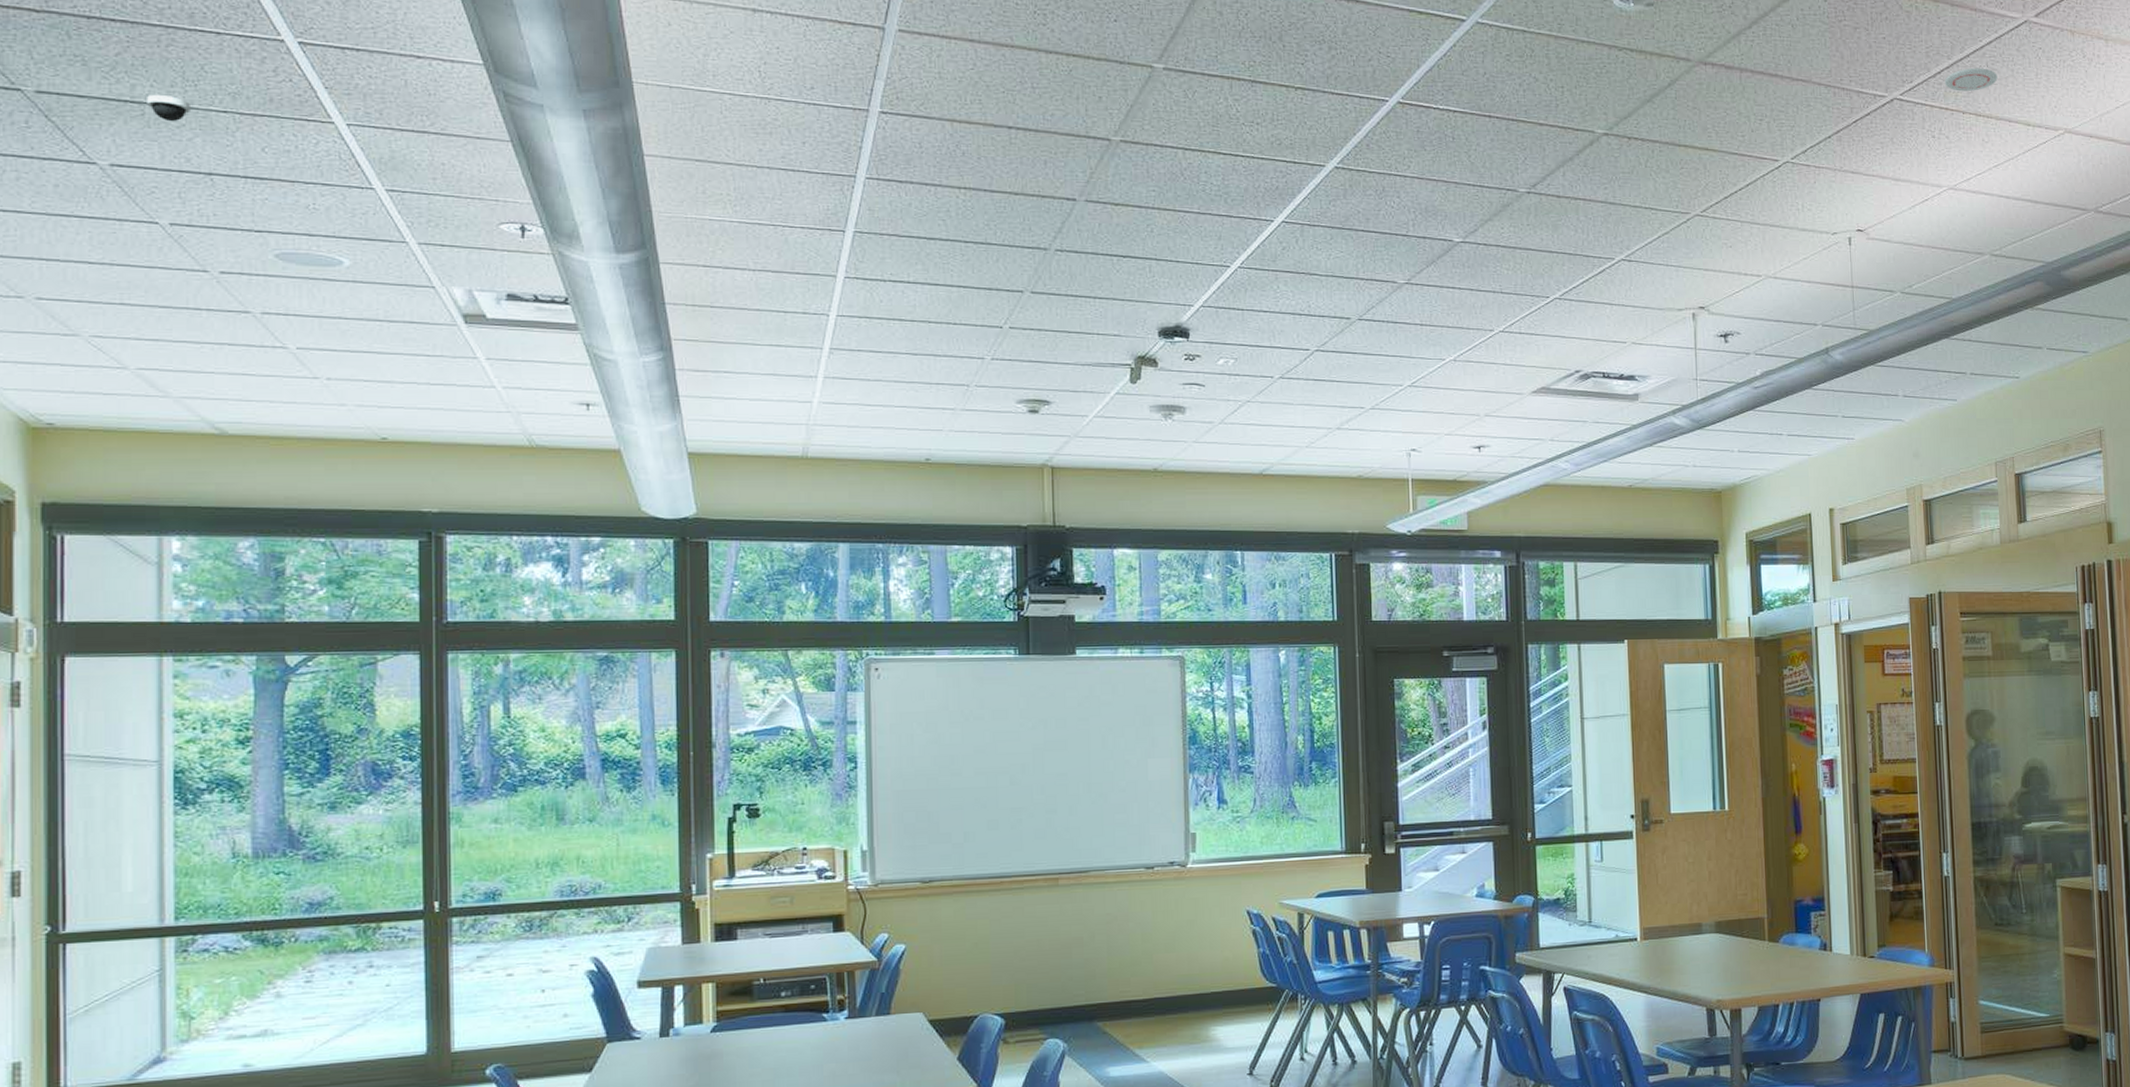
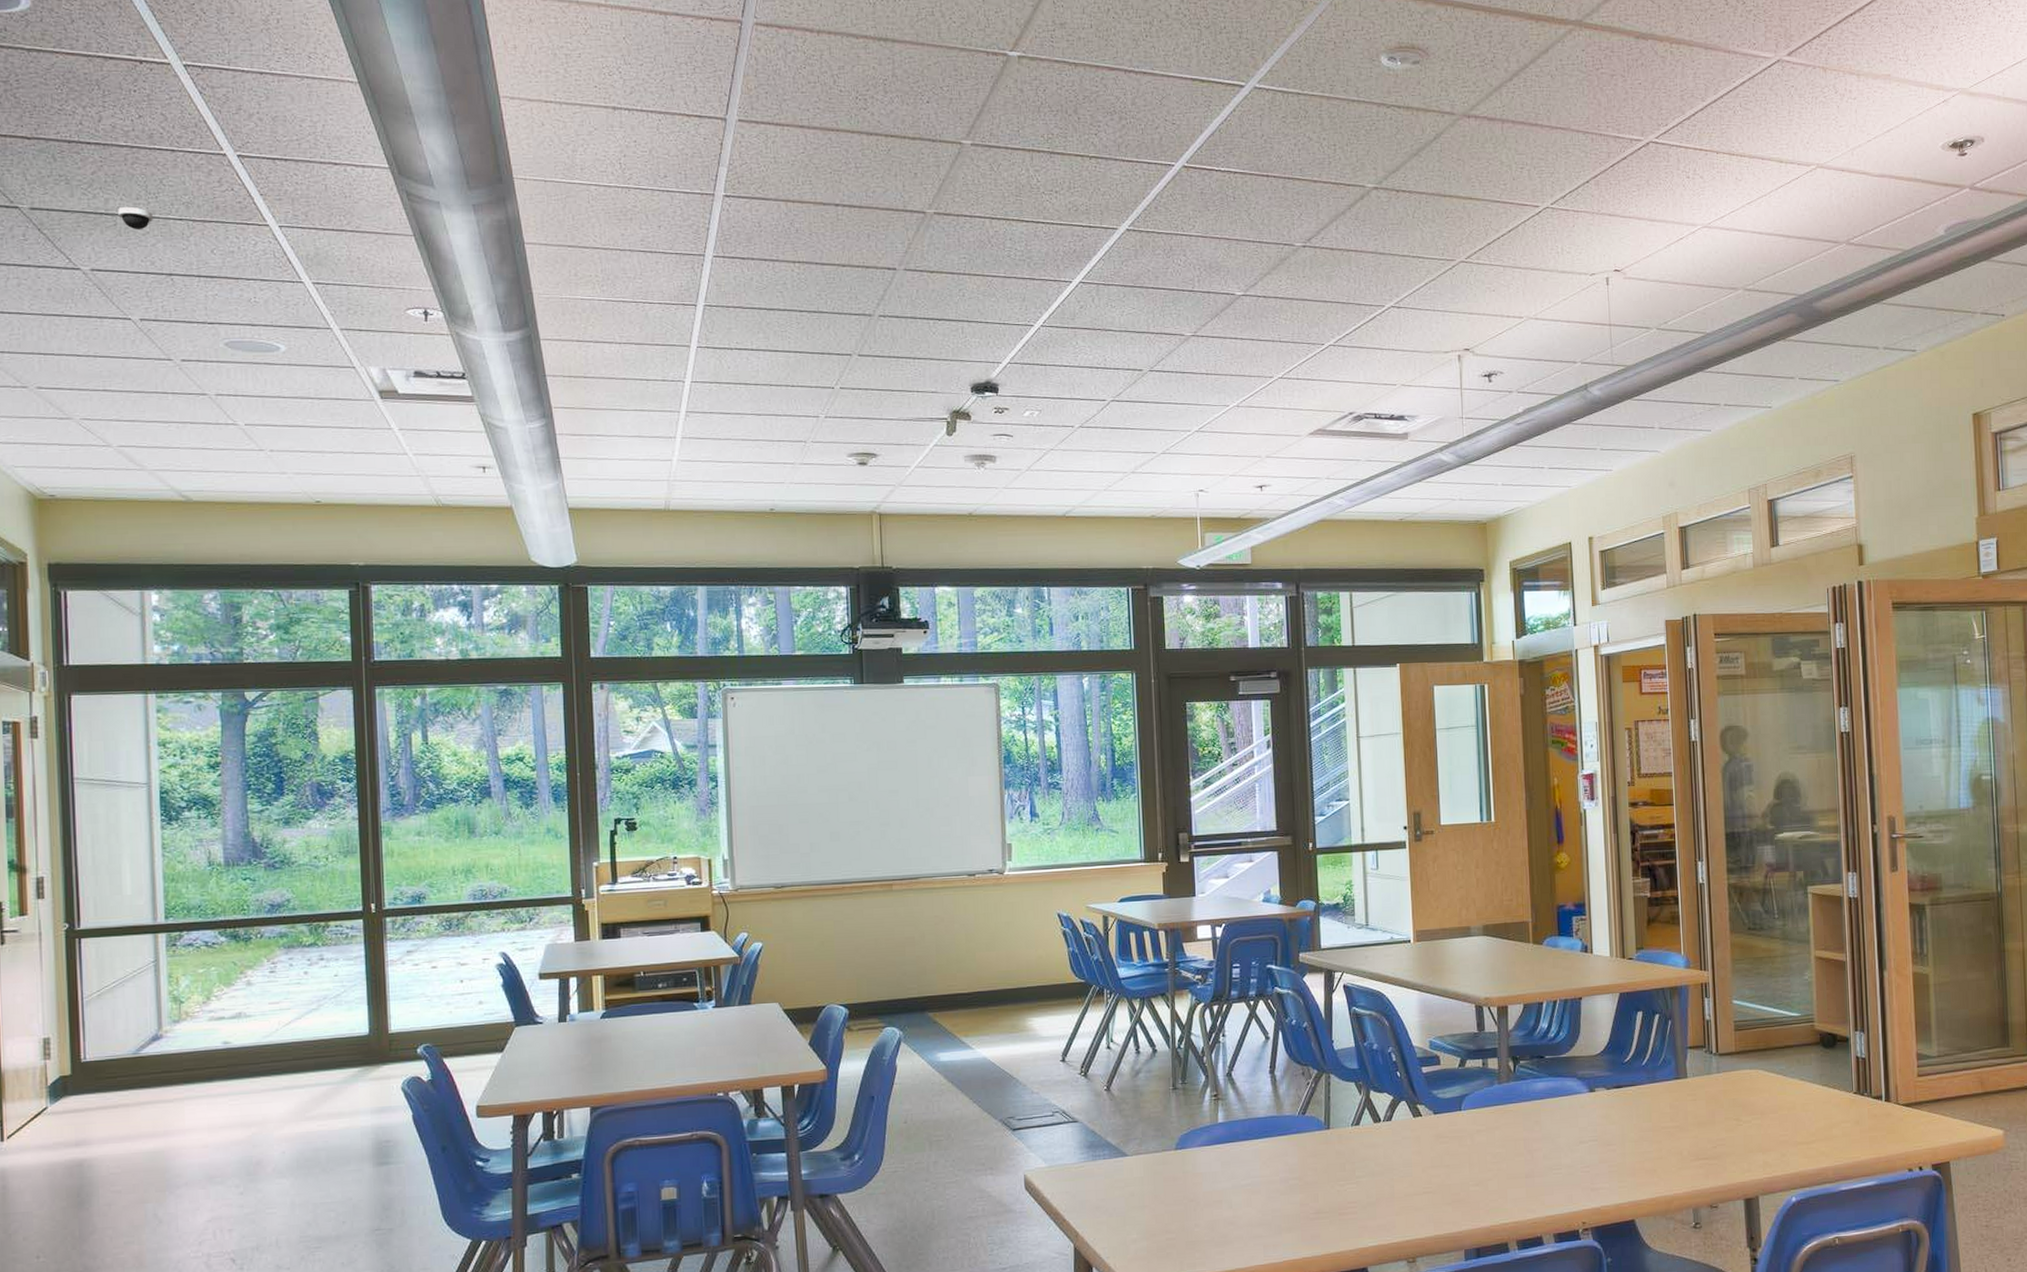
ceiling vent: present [1944,67,1998,92] -> none [1698,108,1751,132]

